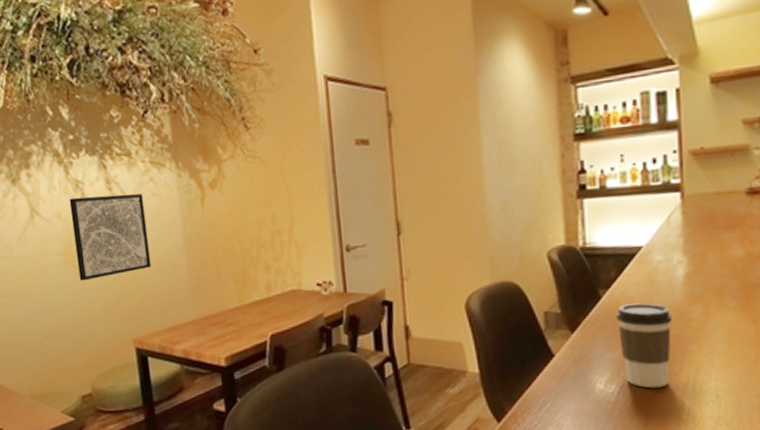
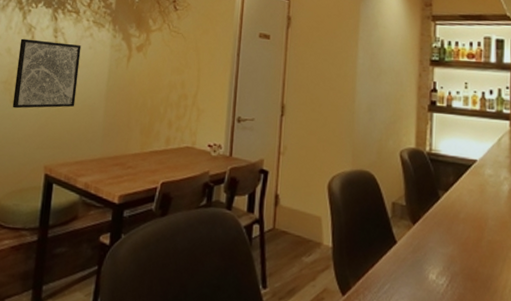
coffee cup: present [616,303,672,389] -> none [451,207,497,287]

